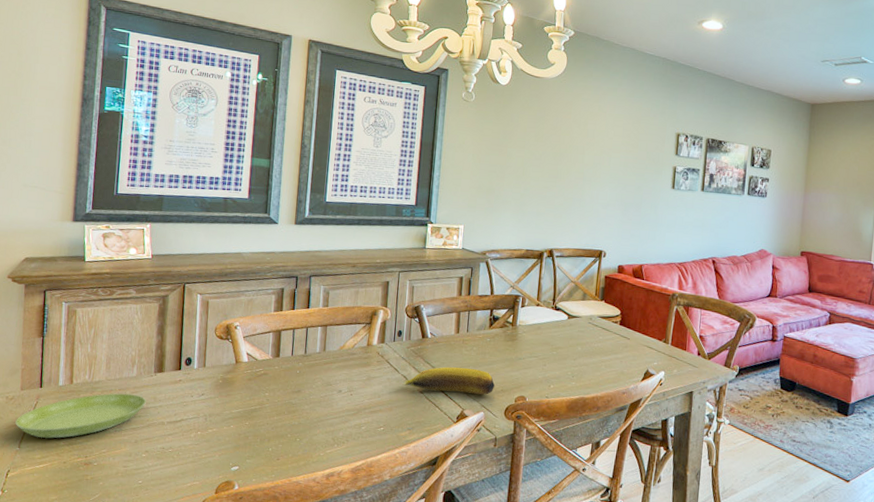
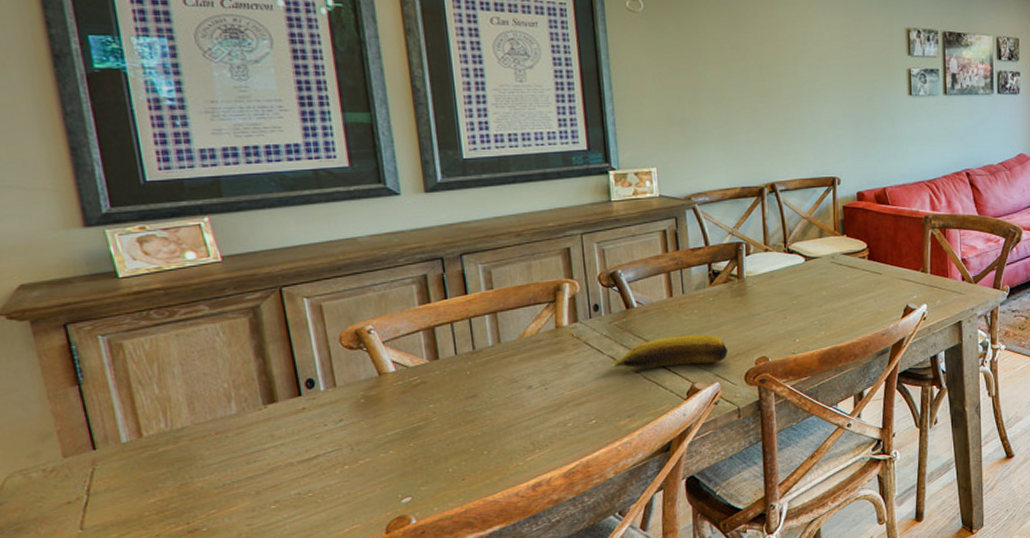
saucer: present [15,393,146,439] -> none [66,435,260,513]

